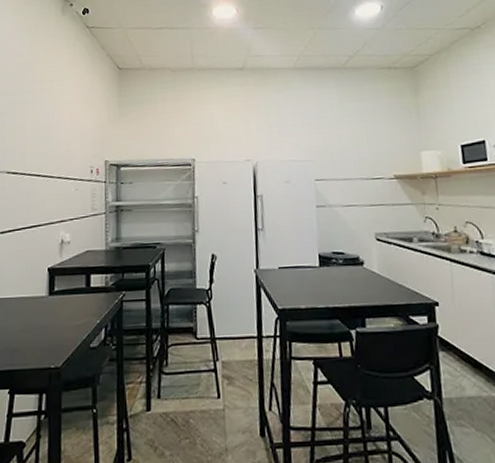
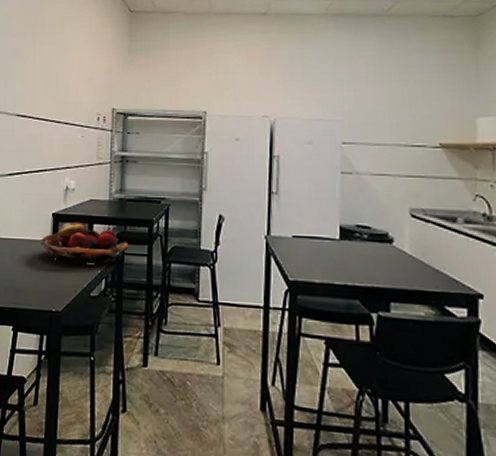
fruit basket: none [36,273,127,317] -> present [40,221,129,264]

